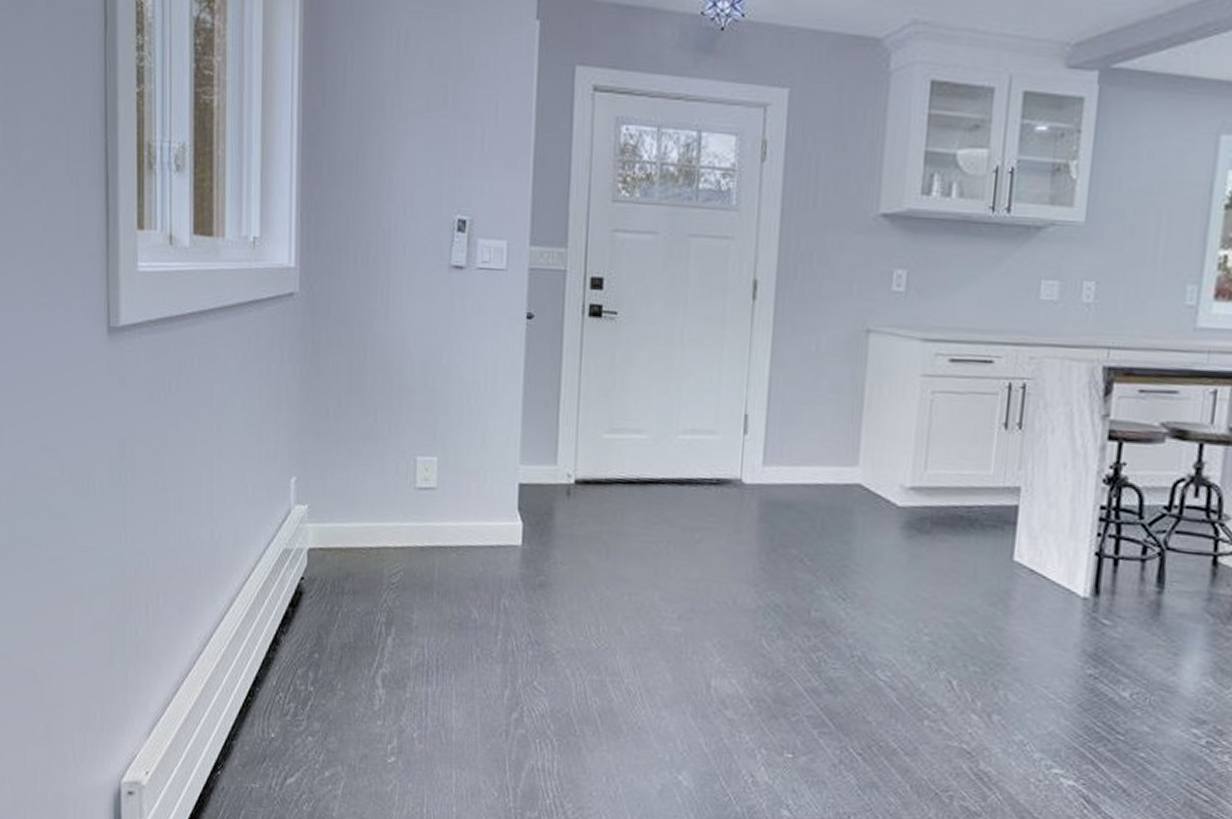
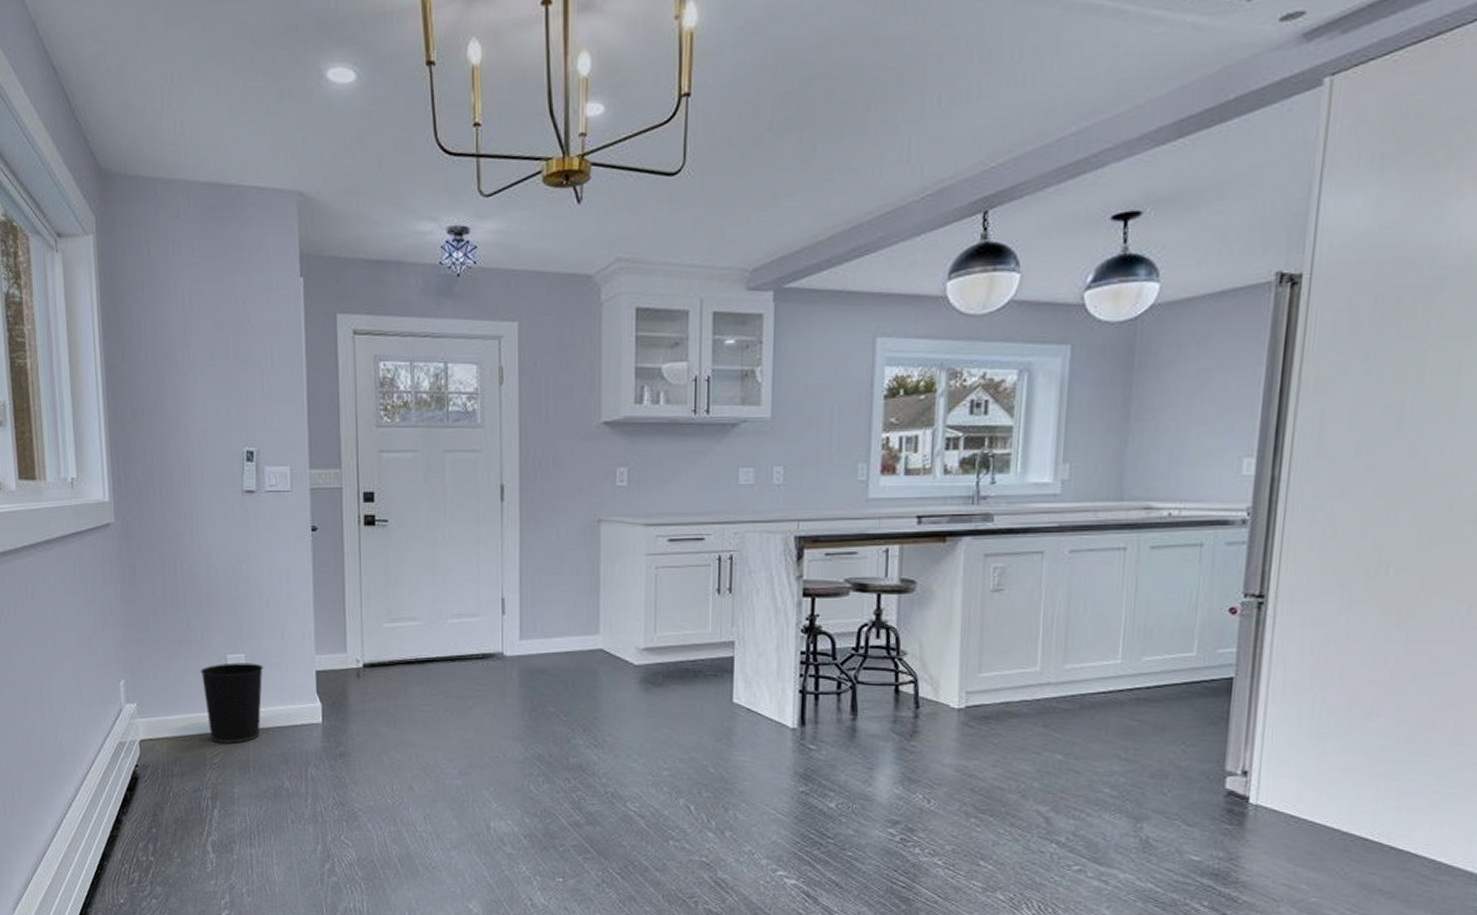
wastebasket: none [384,466,458,562] -> present [200,663,263,743]

